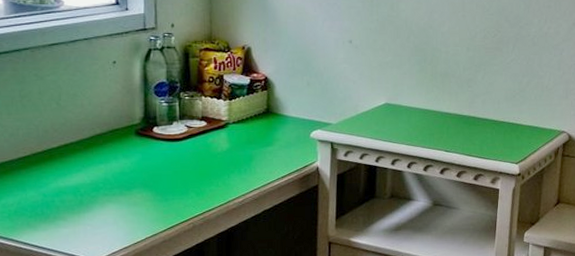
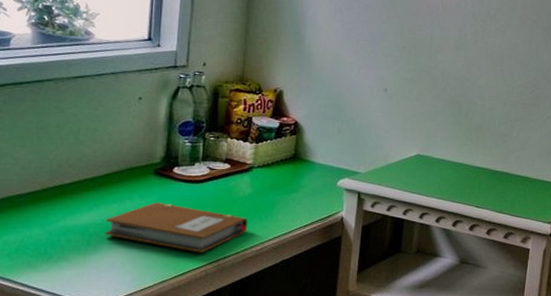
notebook: none [95,161,229,207] -> present [105,202,248,253]

